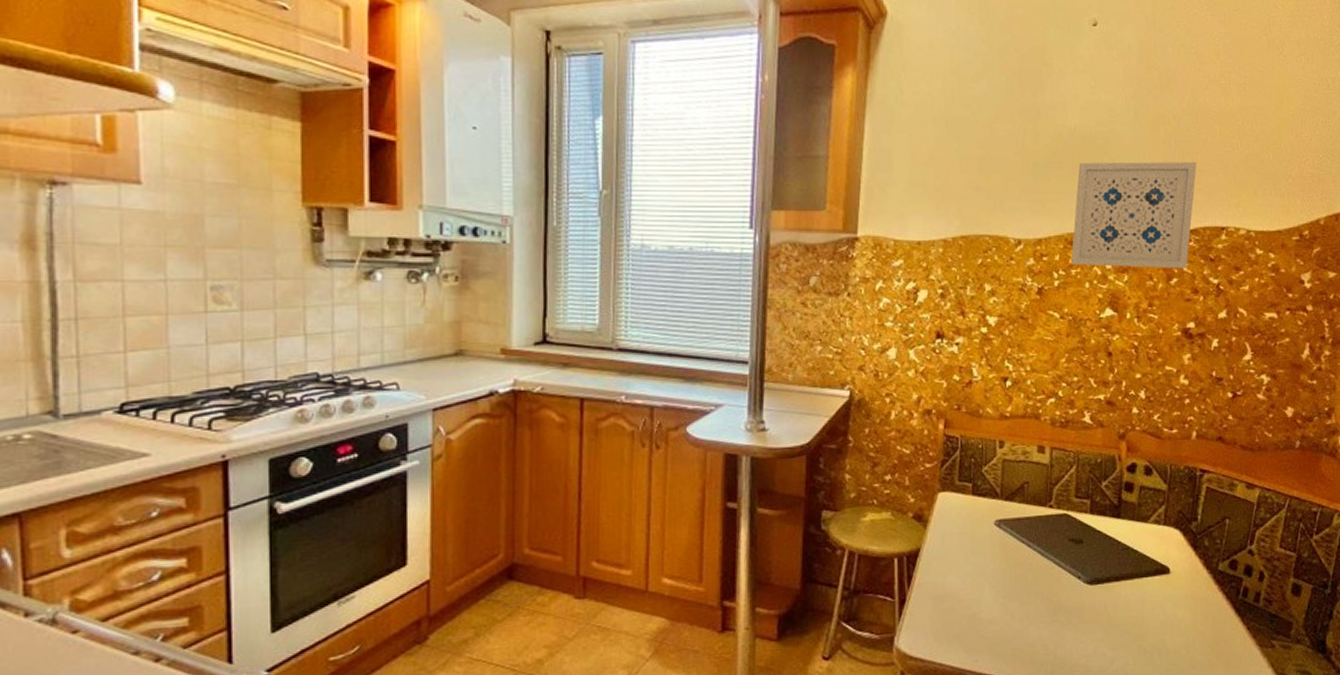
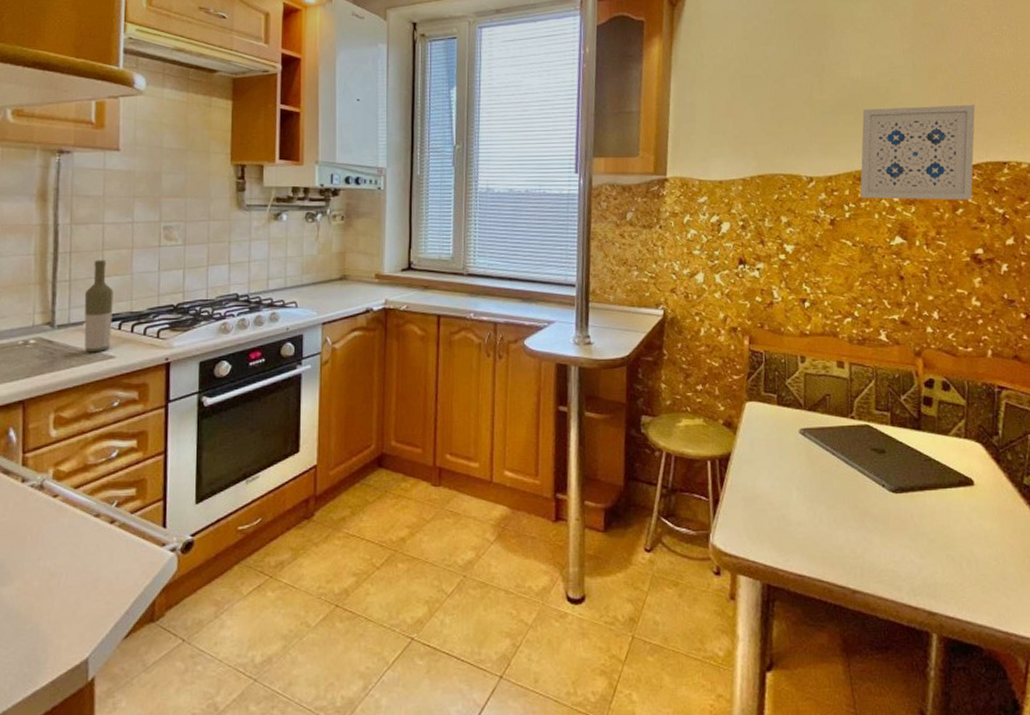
bottle: none [100,328,143,450] -> present [84,259,114,353]

